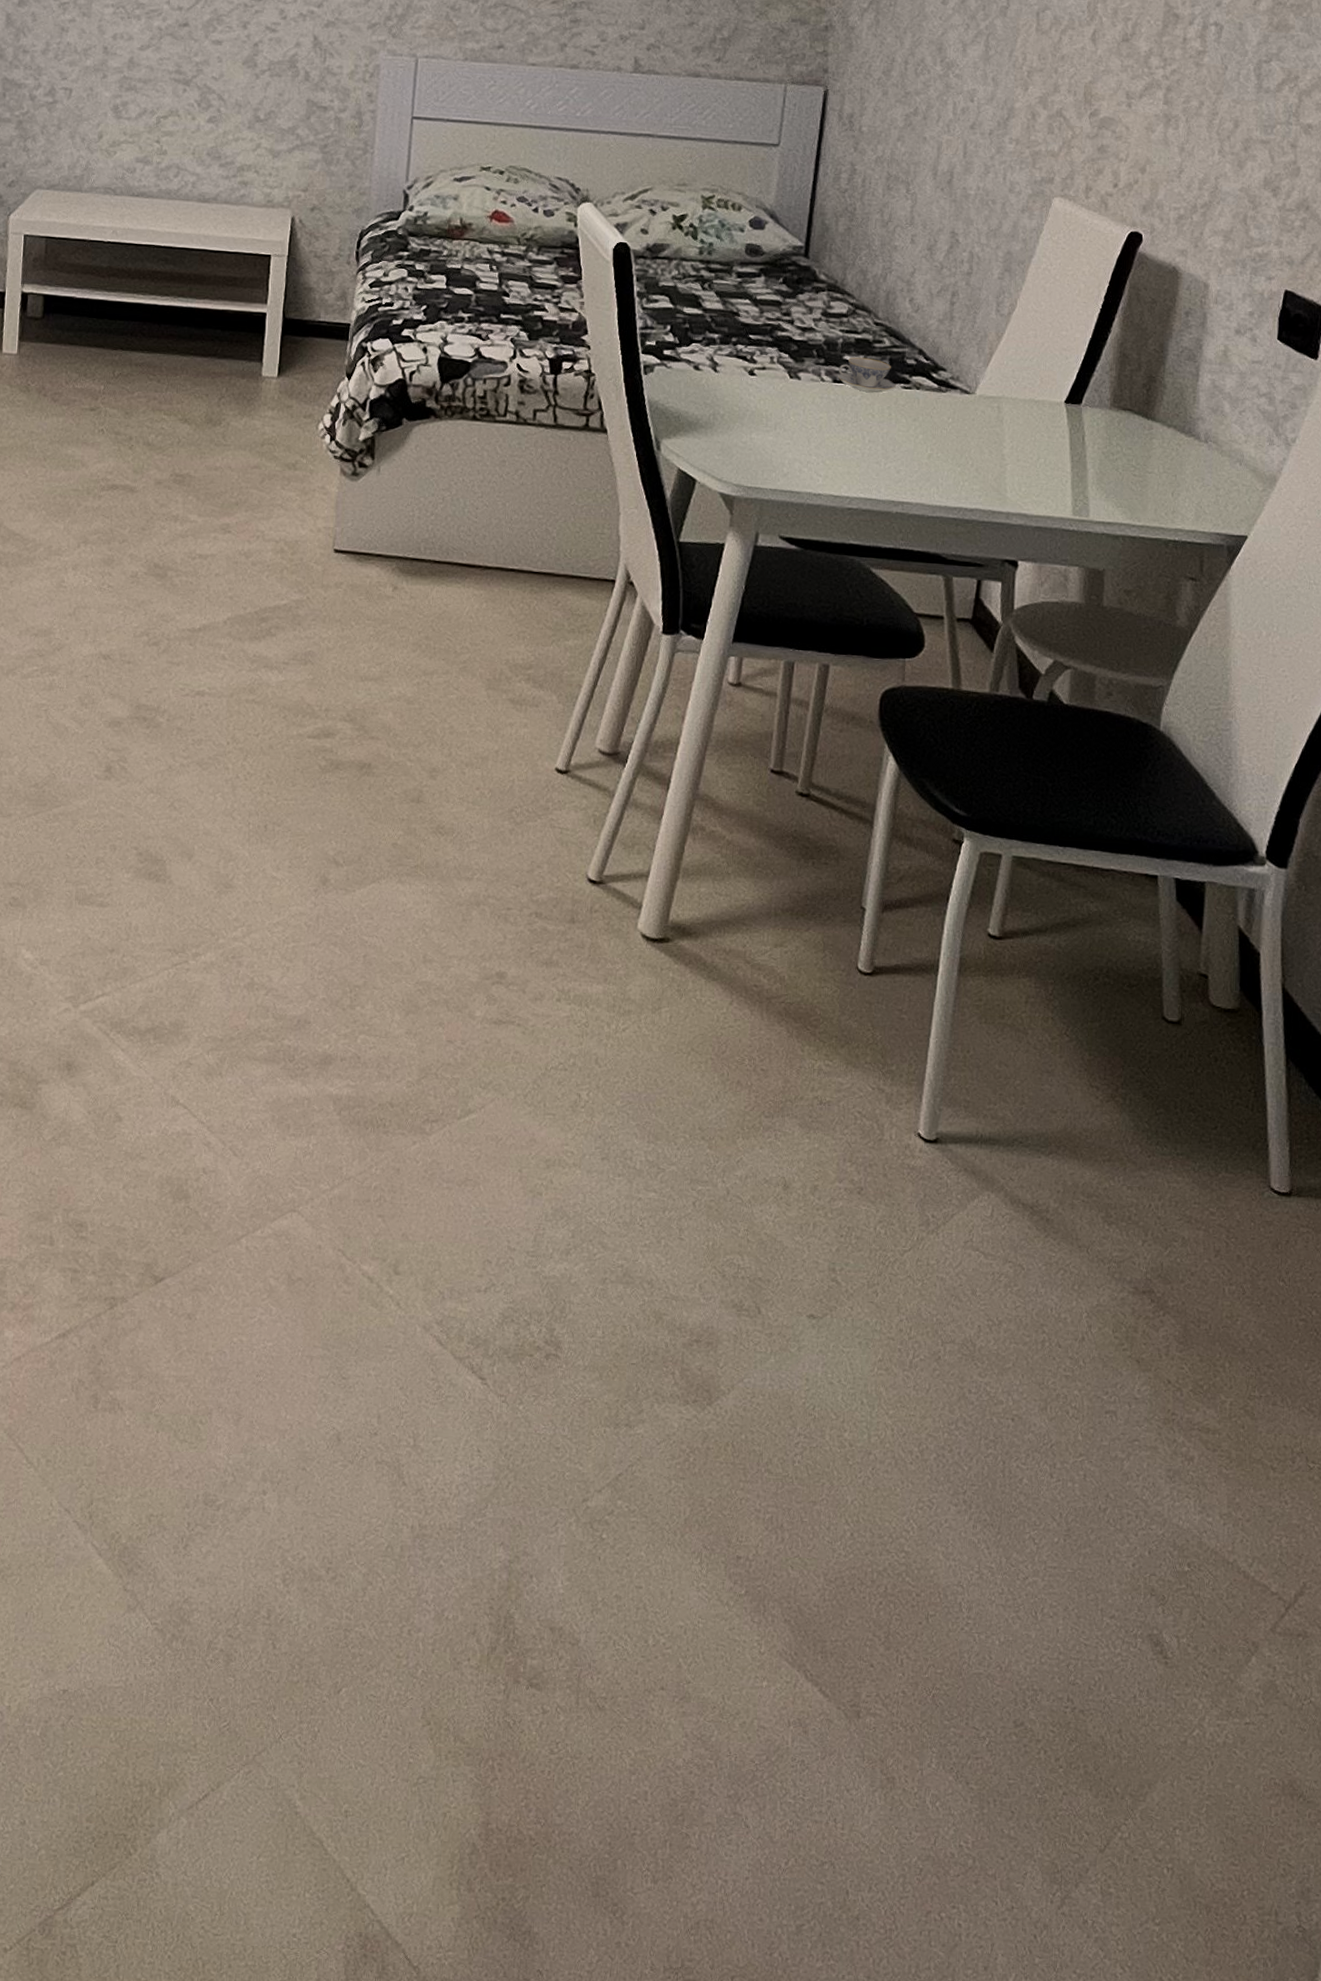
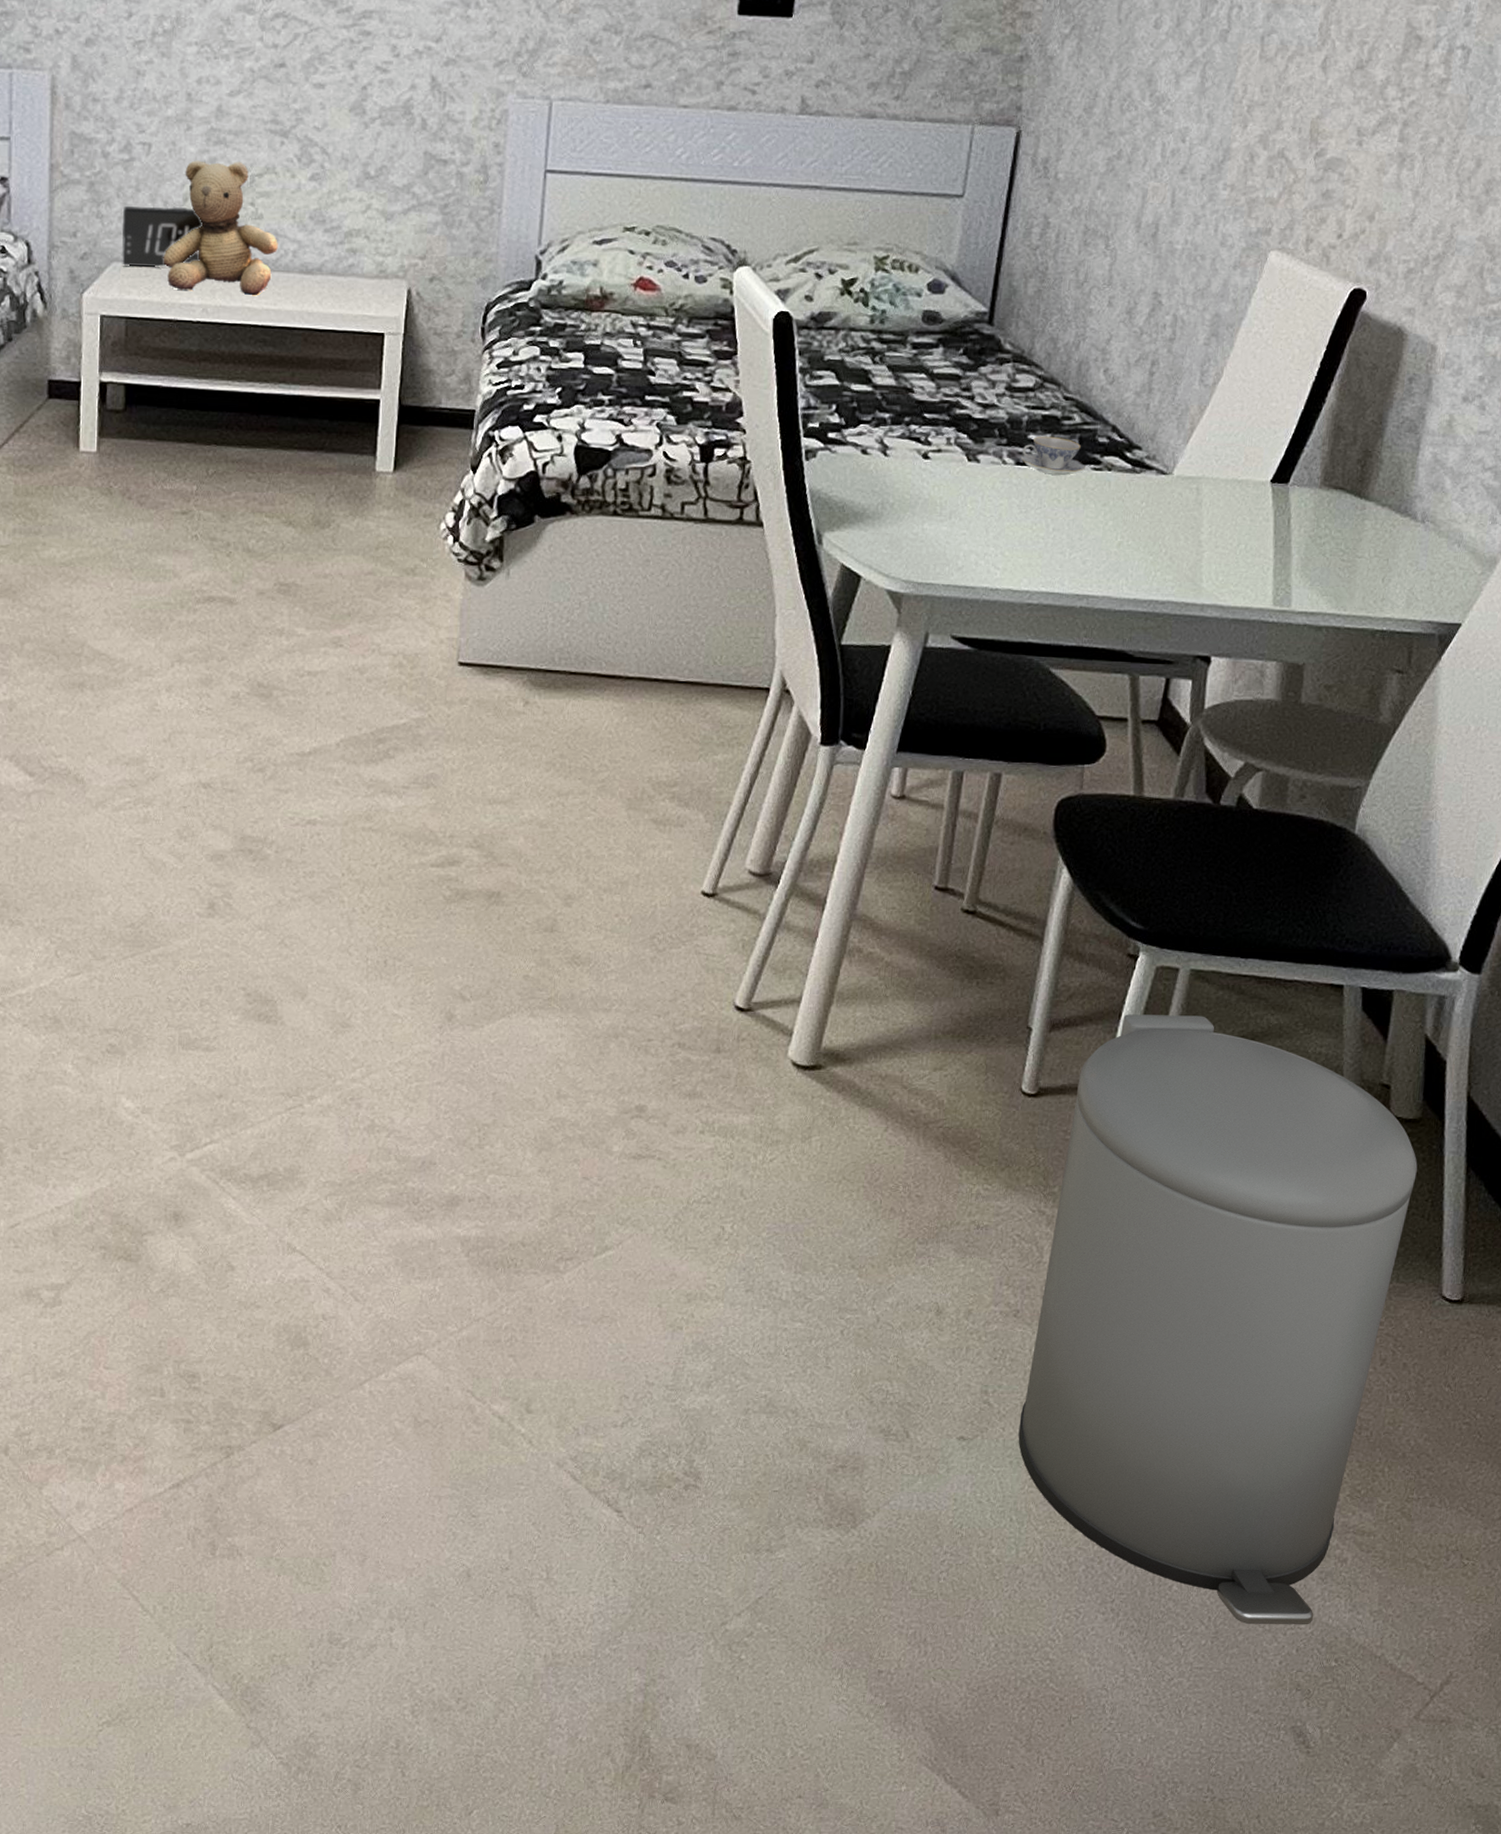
alarm clock: none [44,142,115,195] -> present [122,206,204,268]
teddy bear: none [79,103,180,220] -> present [163,160,278,295]
pedal bin: none [866,897,1239,1526] -> present [1018,1014,1418,1625]

